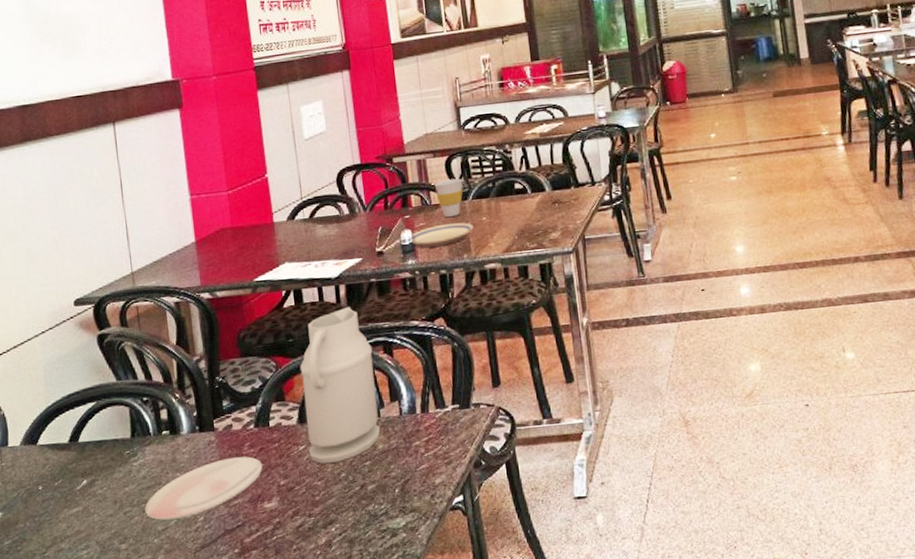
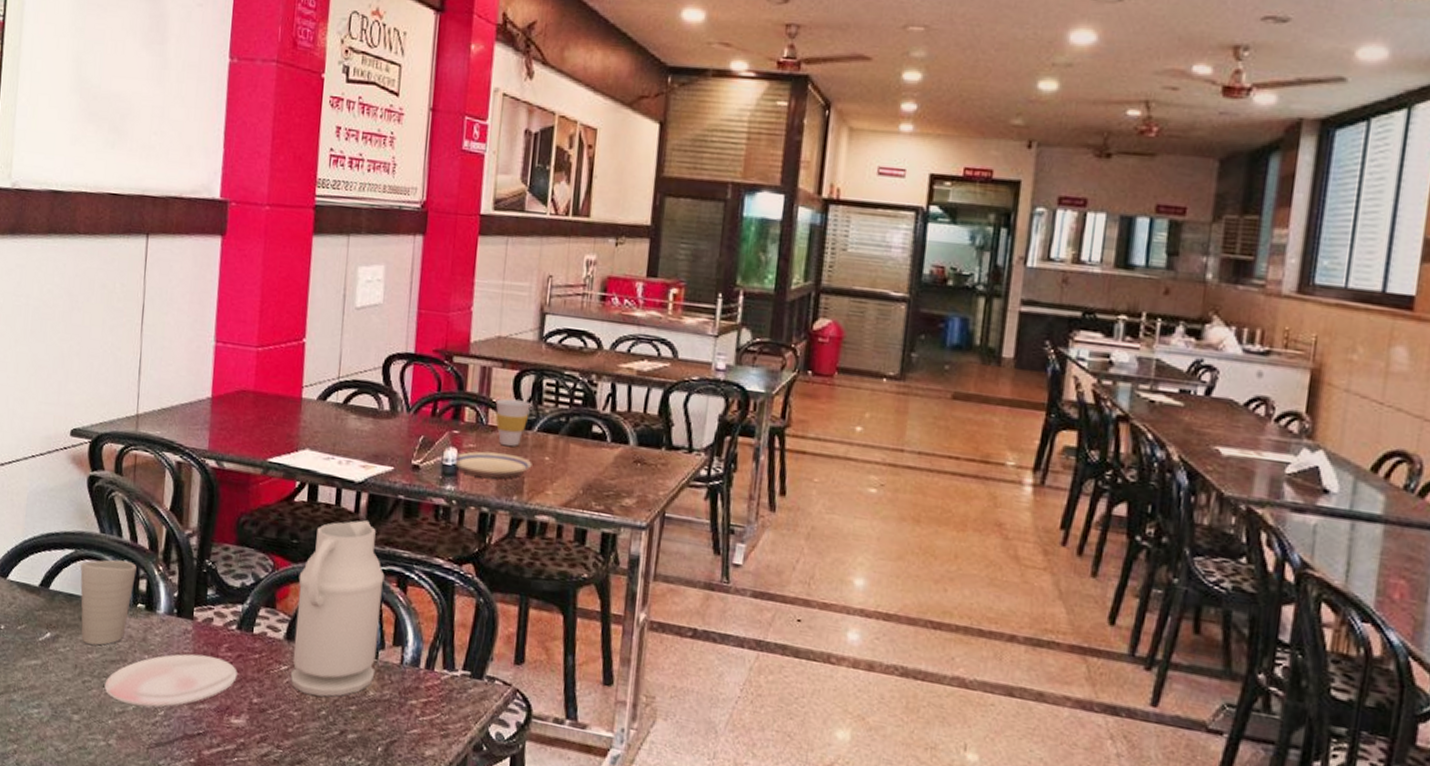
cup: none [104,398,156,479] -> present [80,559,137,646]

